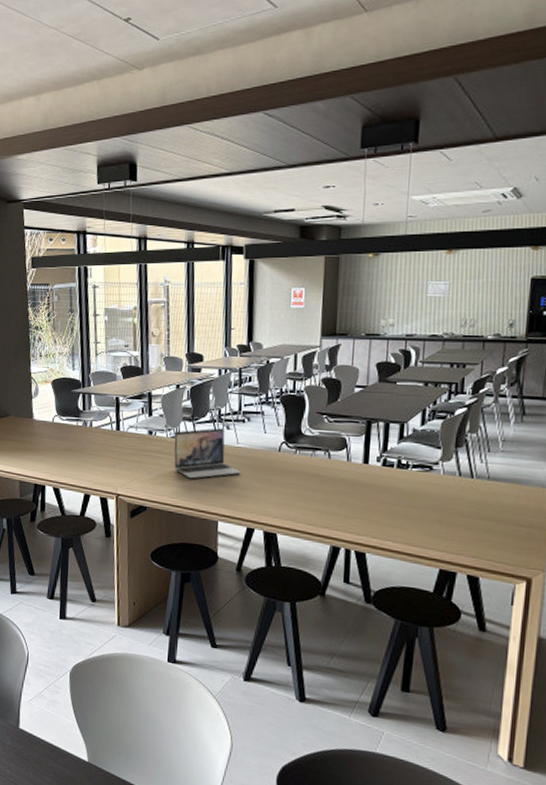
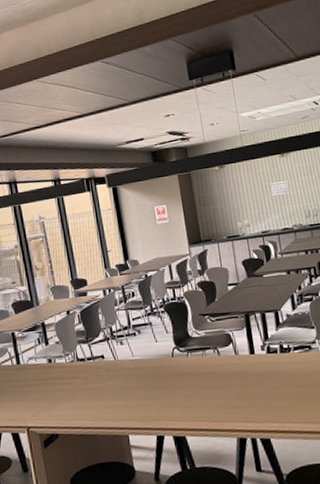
laptop: present [174,428,240,479] -> none [72,344,141,399]

